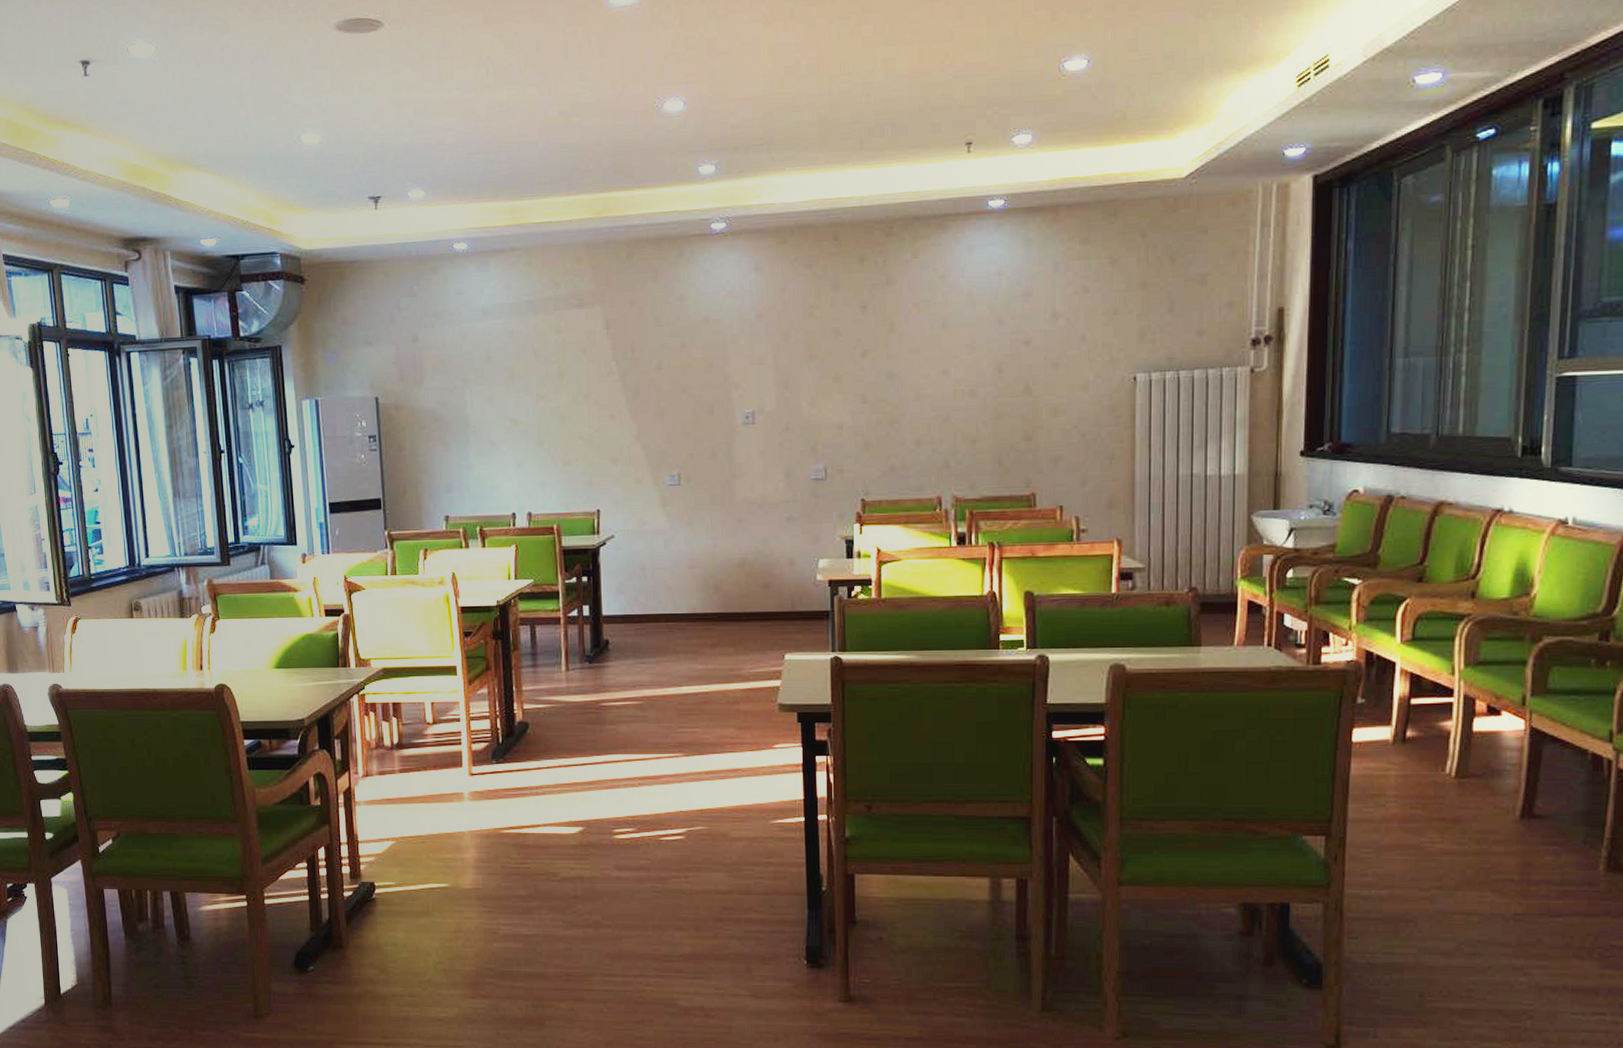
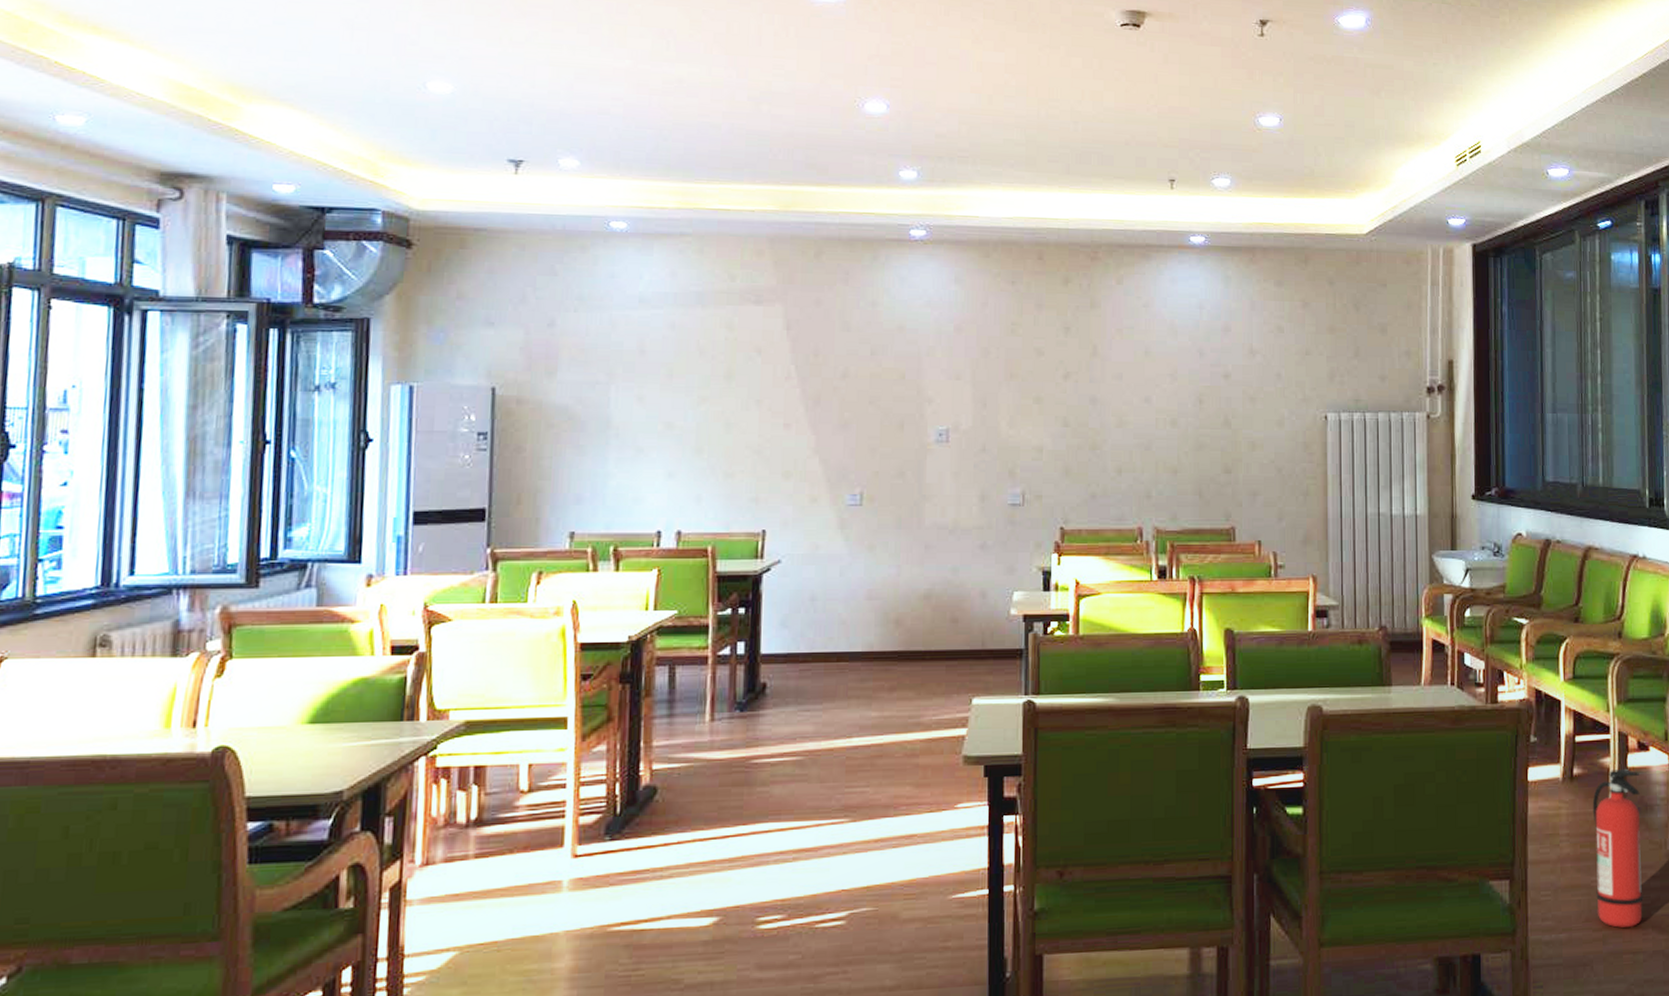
fire extinguisher: none [1426,733,1487,889] -> present [1592,769,1643,928]

